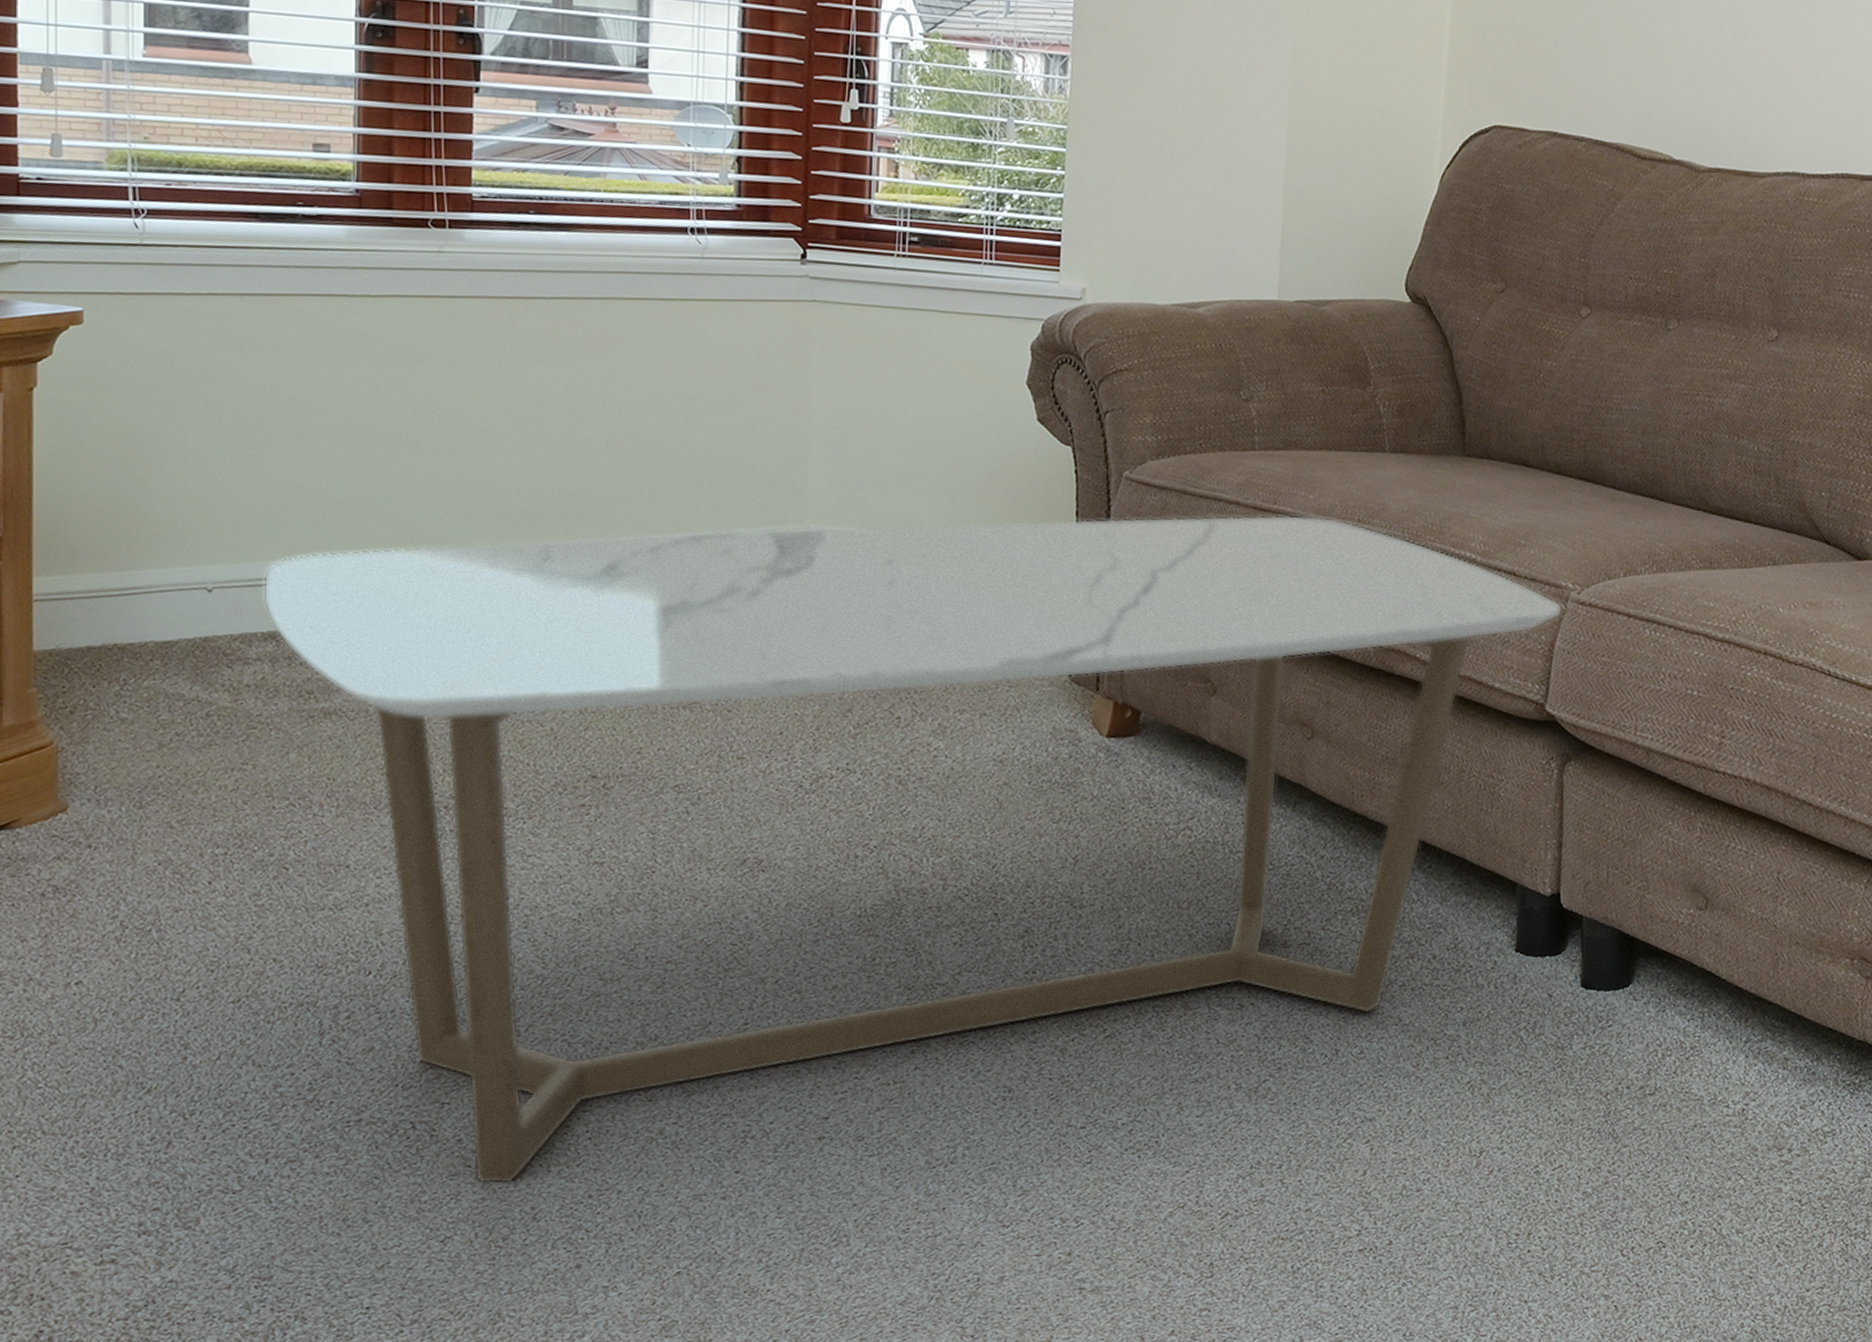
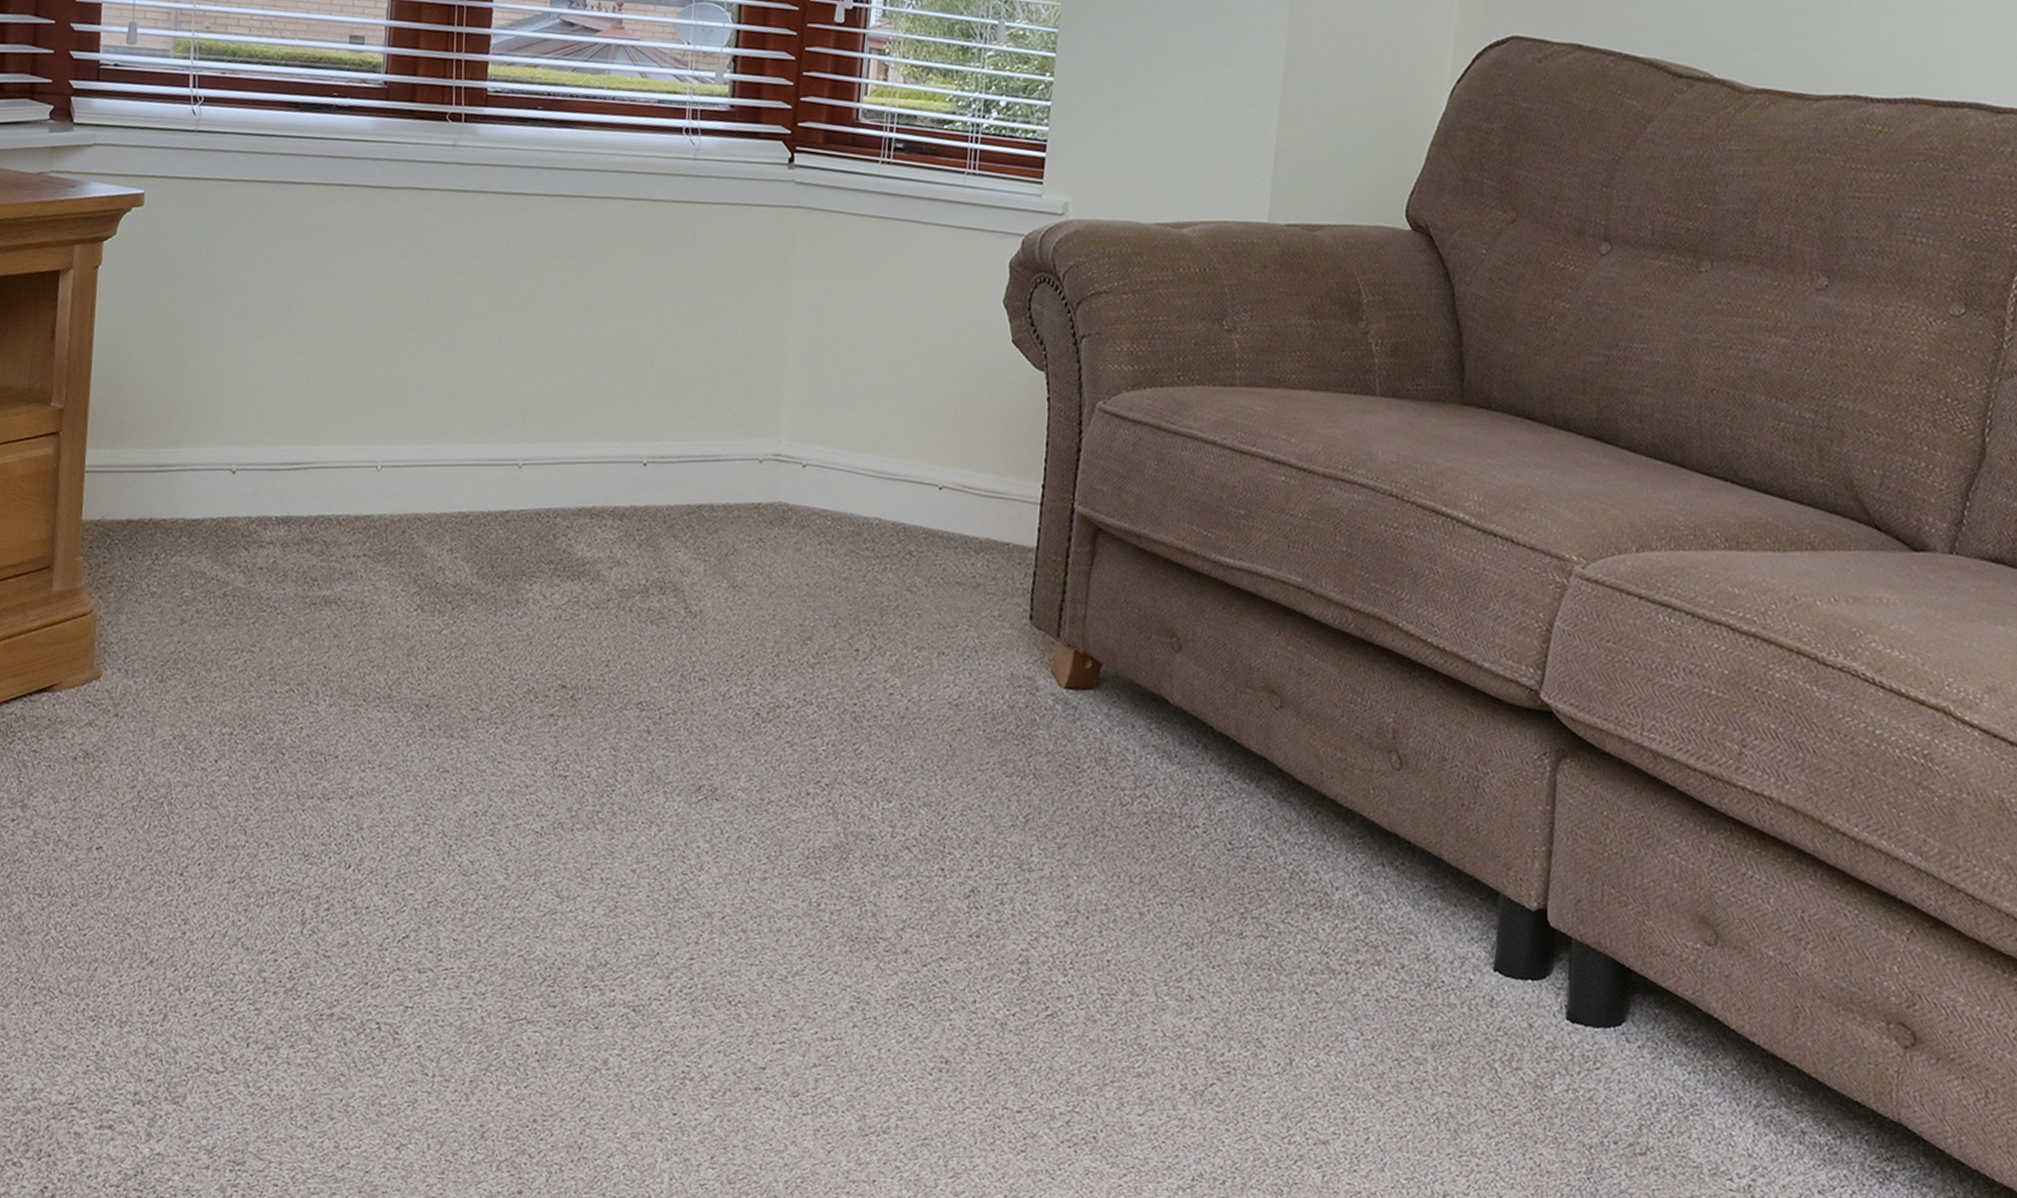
coffee table: present [263,514,1563,1185] -> none [279,440,1565,1098]

